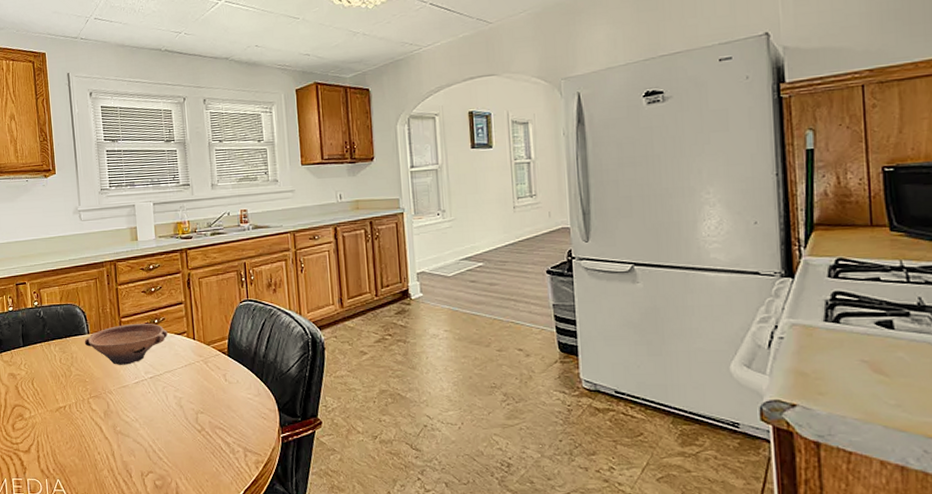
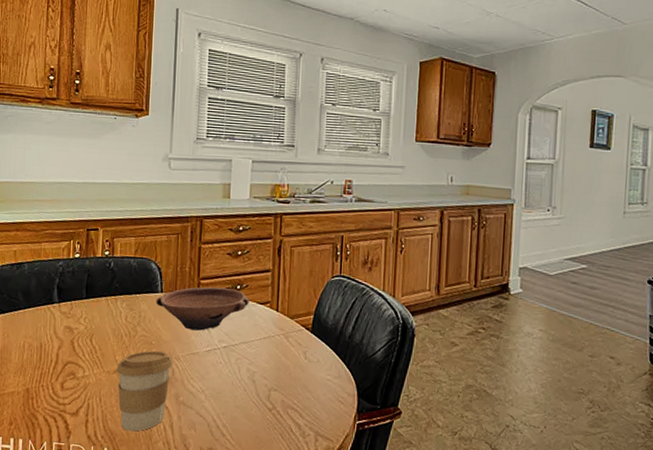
coffee cup: none [58,388,107,462] -> present [116,351,173,432]

